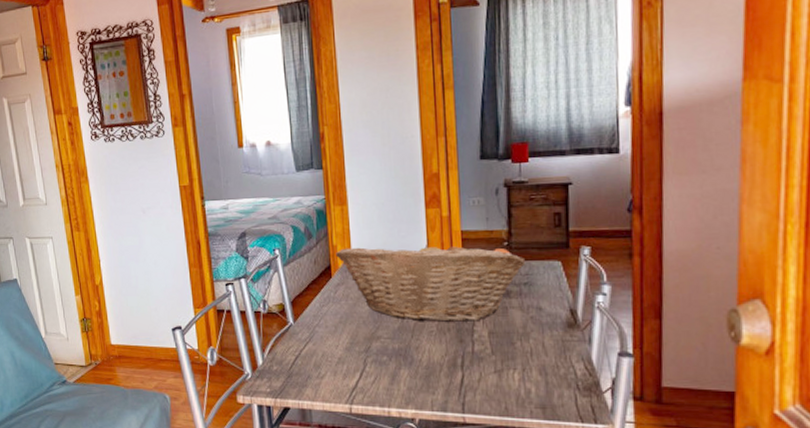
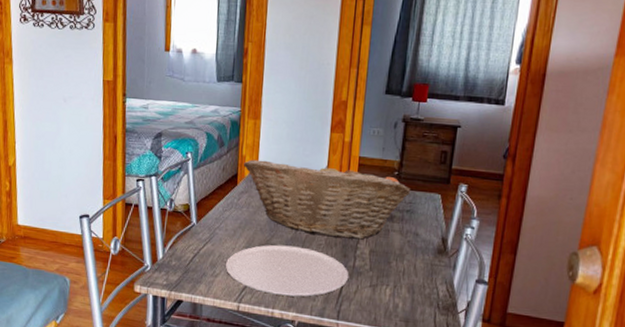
plate: none [330,336,470,392] -> present [225,244,349,297]

